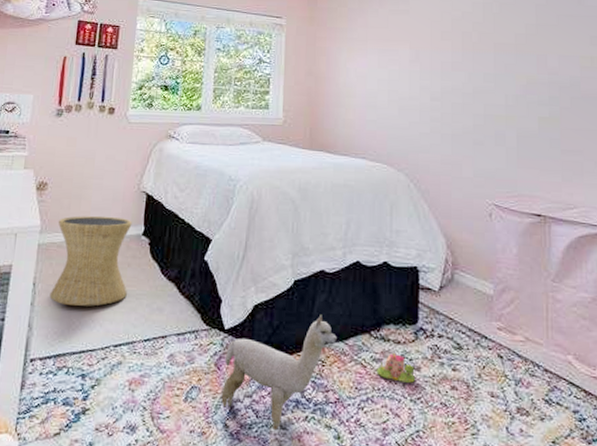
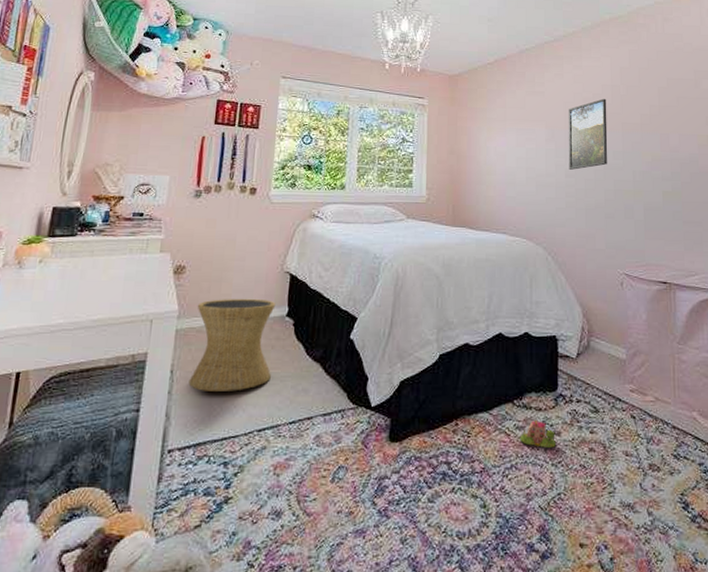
plush toy: present [221,314,337,431] -> none [369,386,481,505]
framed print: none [434,17,478,93] -> present [568,98,608,170]

